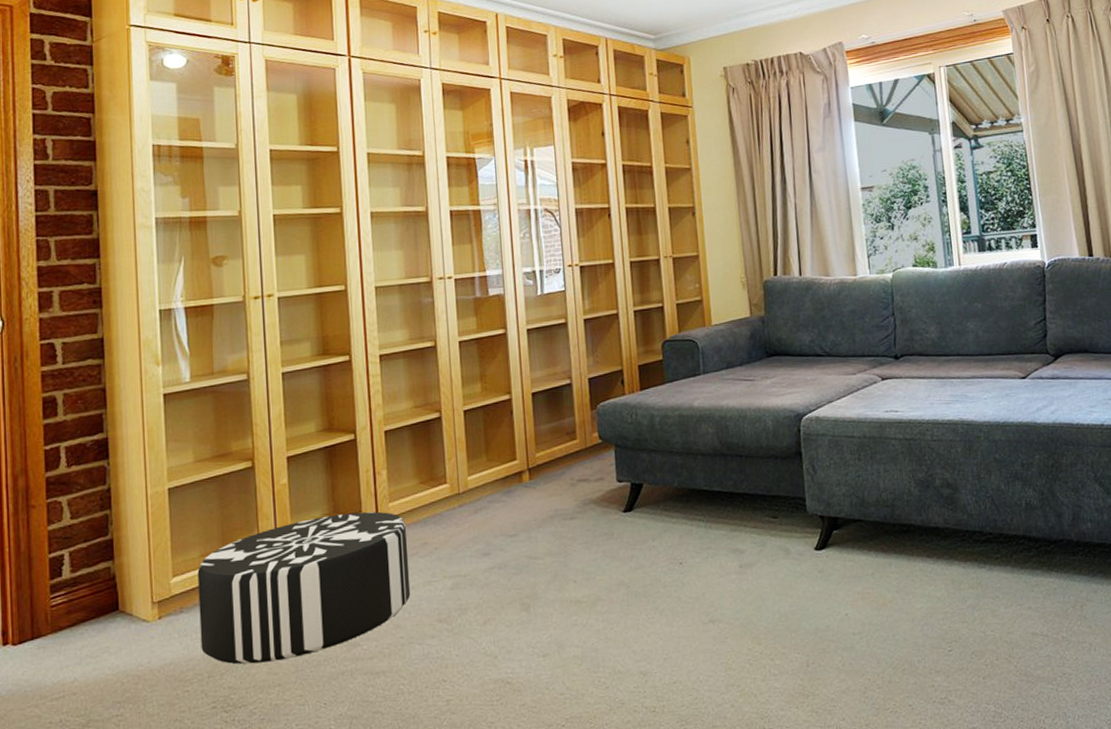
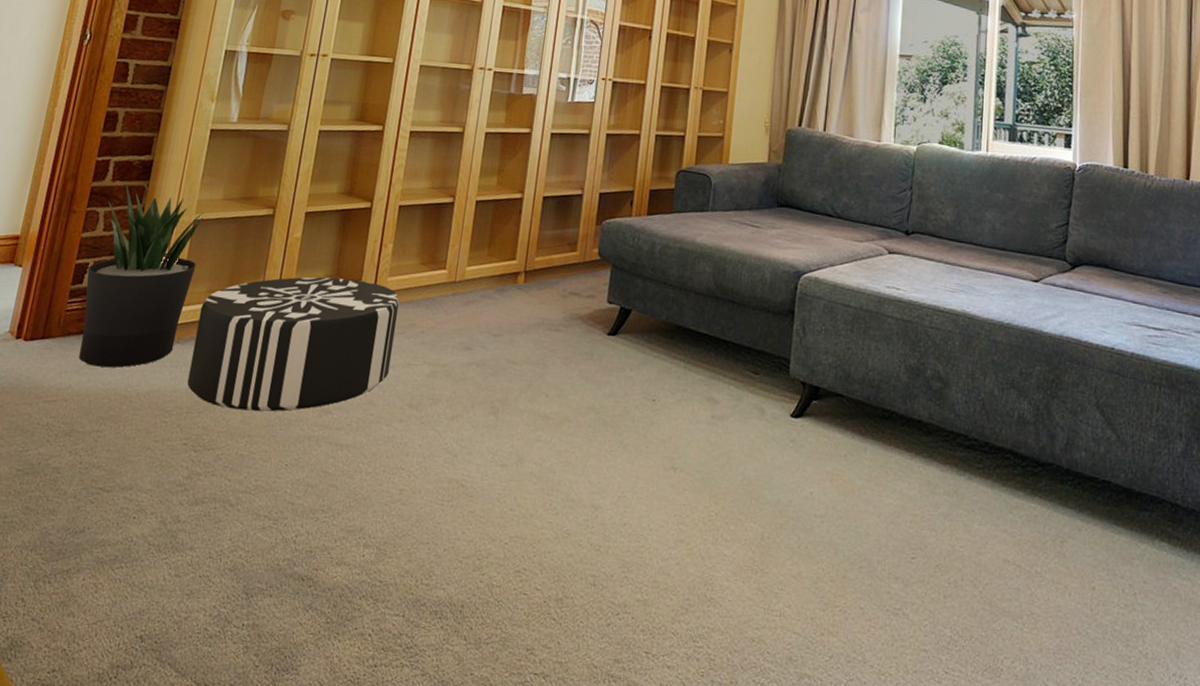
planter: none [64,467,182,655] -> present [79,183,204,368]

